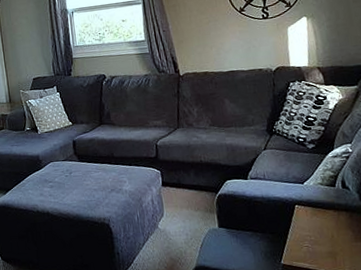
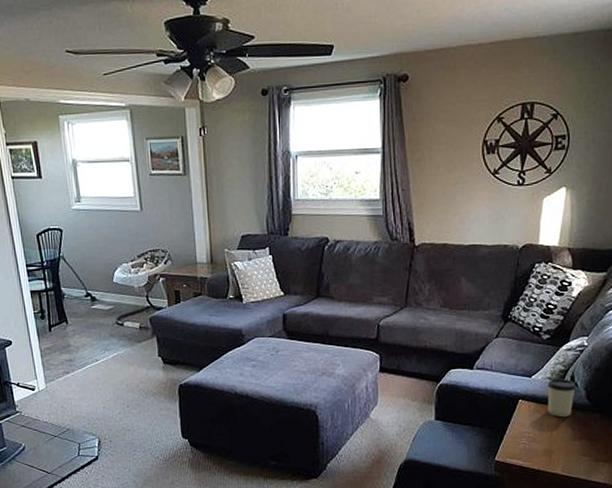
cup: none [320,183,349,220] -> present [547,378,576,418]

